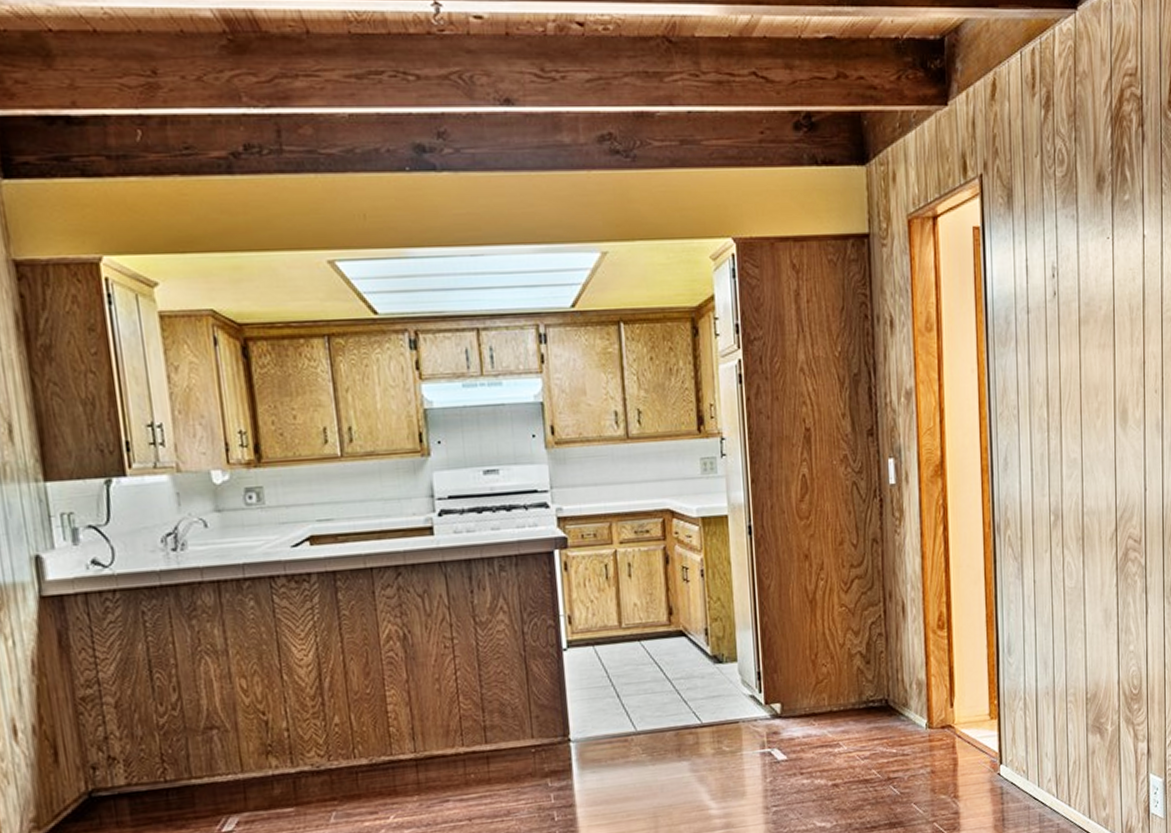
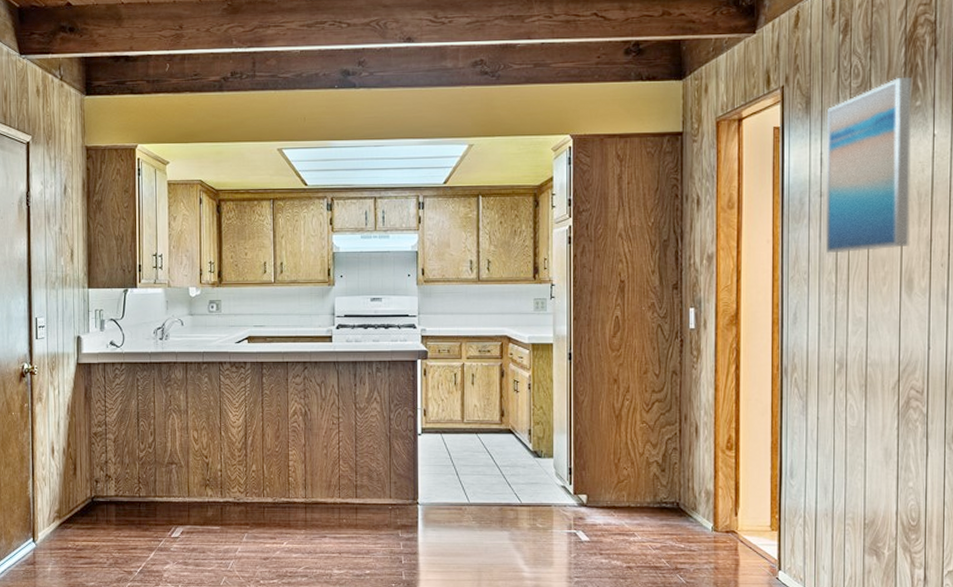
wall art: none [1031,164,1122,382] -> present [826,76,912,253]

